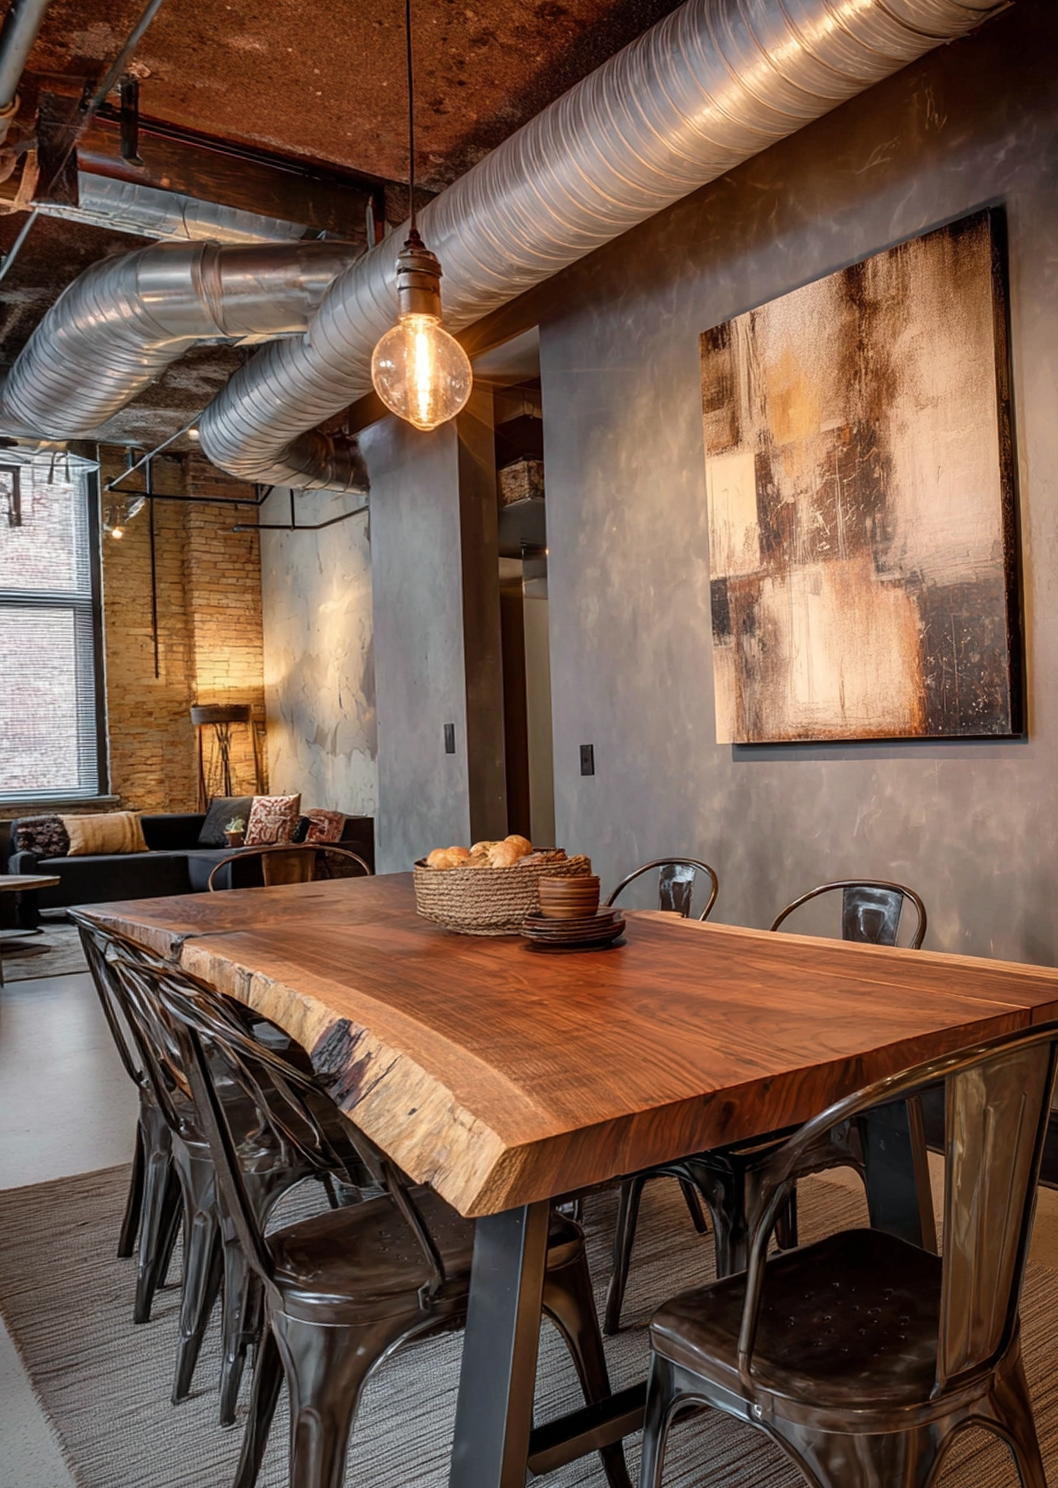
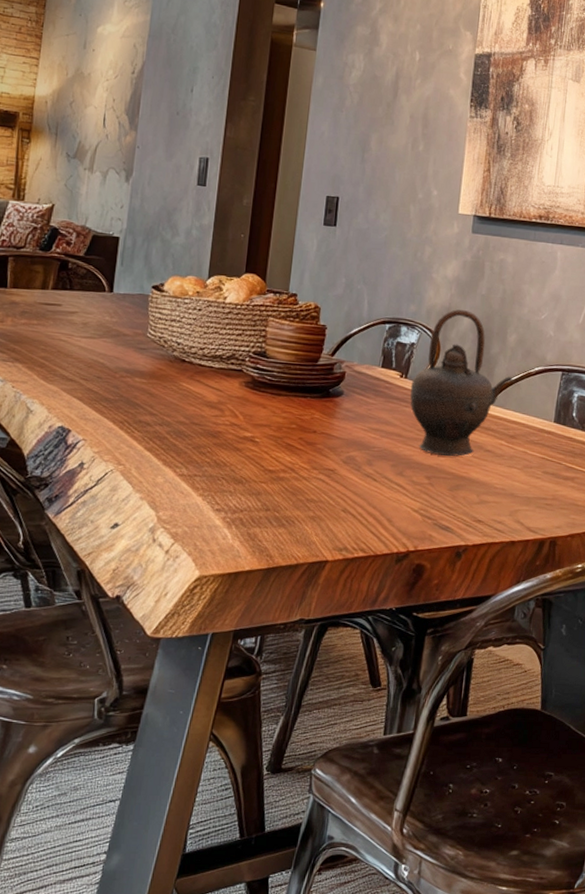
teapot: none [693,839,796,990] -> present [410,309,513,457]

